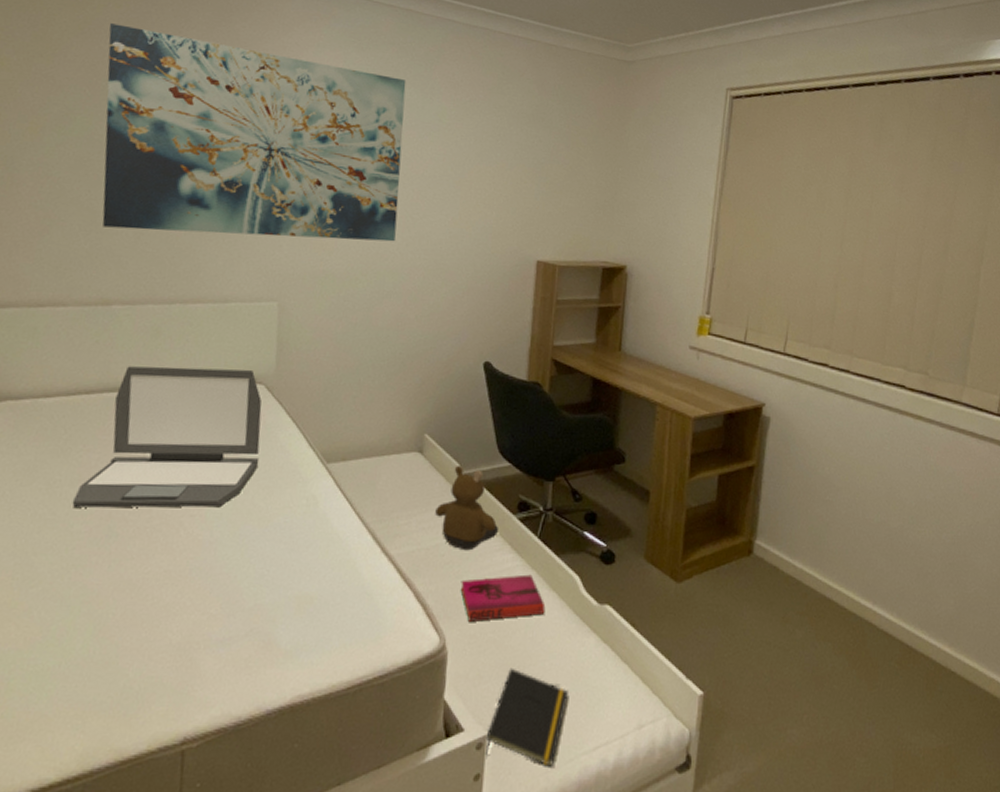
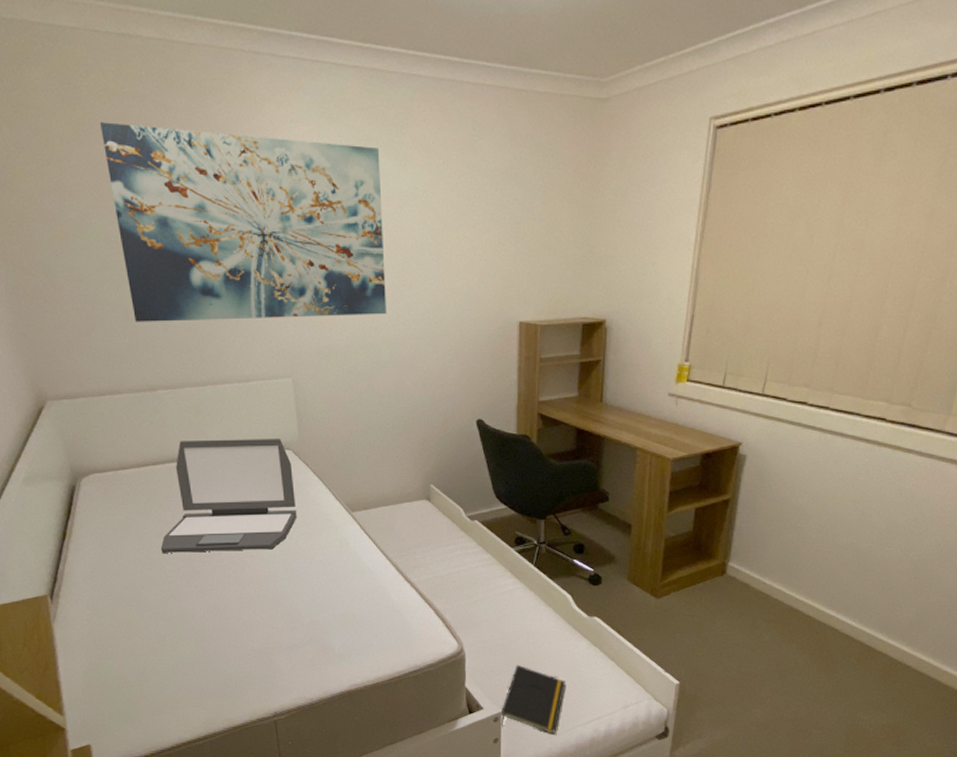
bear: present [435,465,498,551] -> none [445,509,499,577]
hardback book: present [460,574,546,622] -> none [471,594,543,631]

